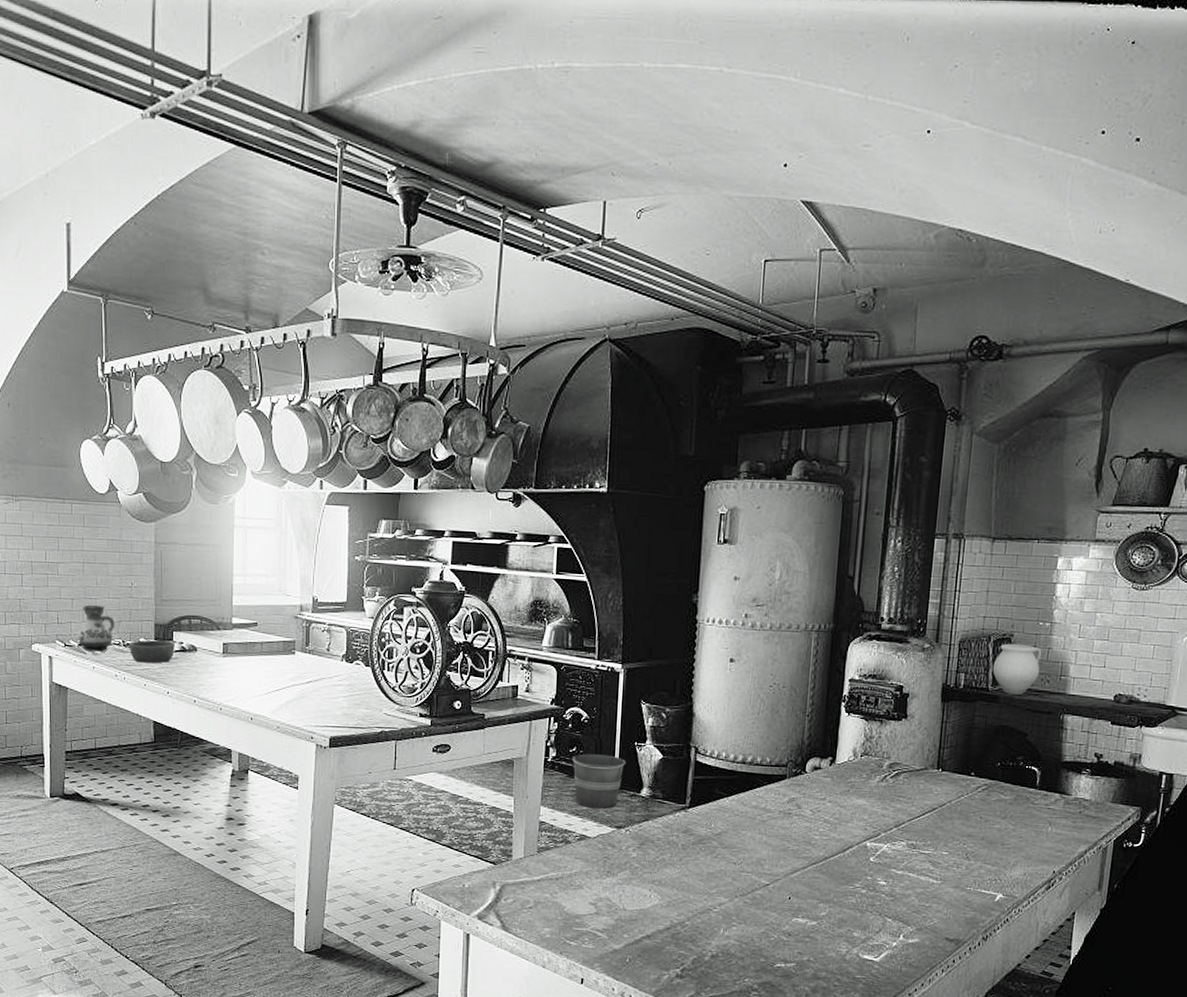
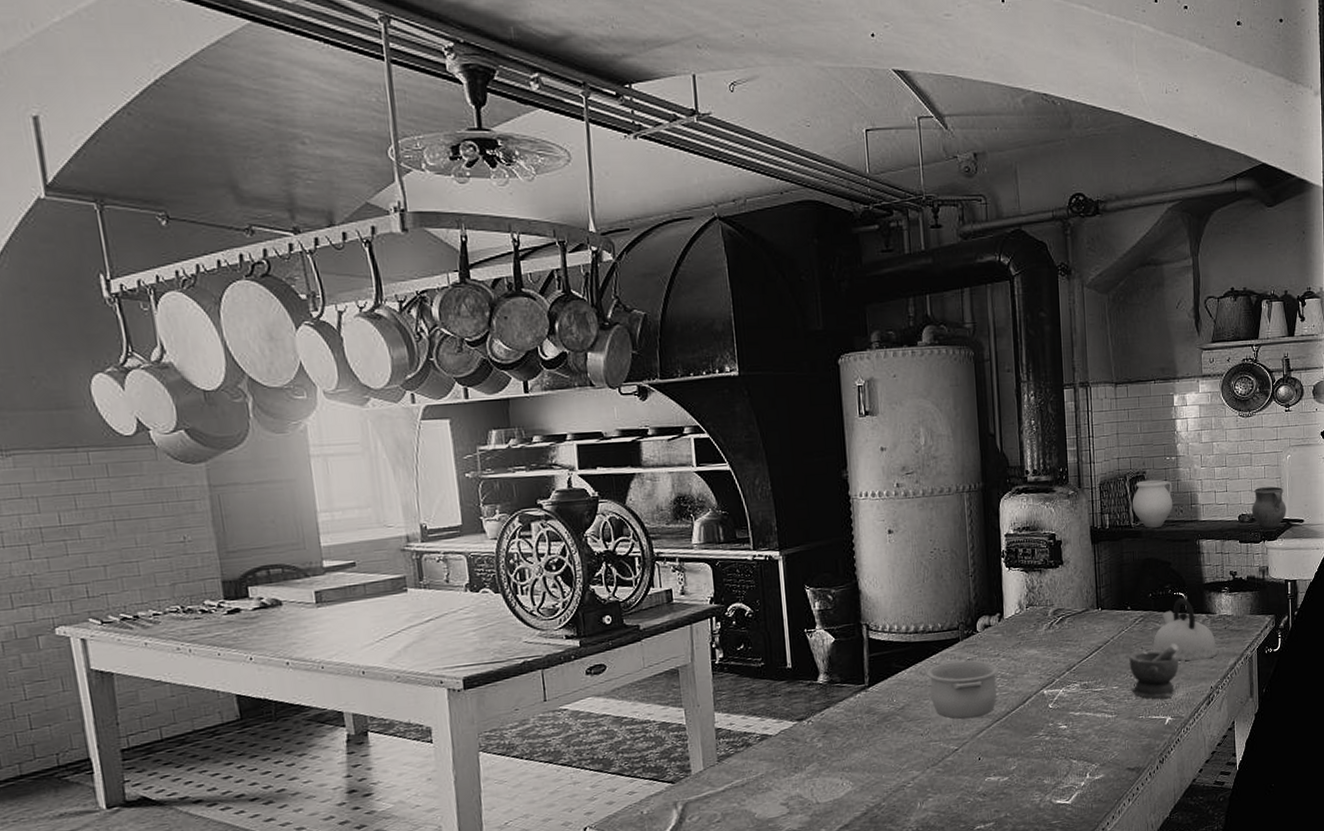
jug: present [77,604,115,652] -> none [117,568,169,625]
wooden bowl: present [130,640,175,663] -> none [191,598,253,629]
bucket: present [572,754,627,809] -> none [740,647,799,706]
cooking pot: none [748,796,823,857] -> present [926,660,998,719]
mortar and pestle: none [961,819,1023,874] -> present [1129,644,1179,699]
kettle: none [992,772,1067,841] -> present [1152,597,1218,661]
ceramic jug: none [1131,668,1174,714] -> present [1252,486,1286,529]

